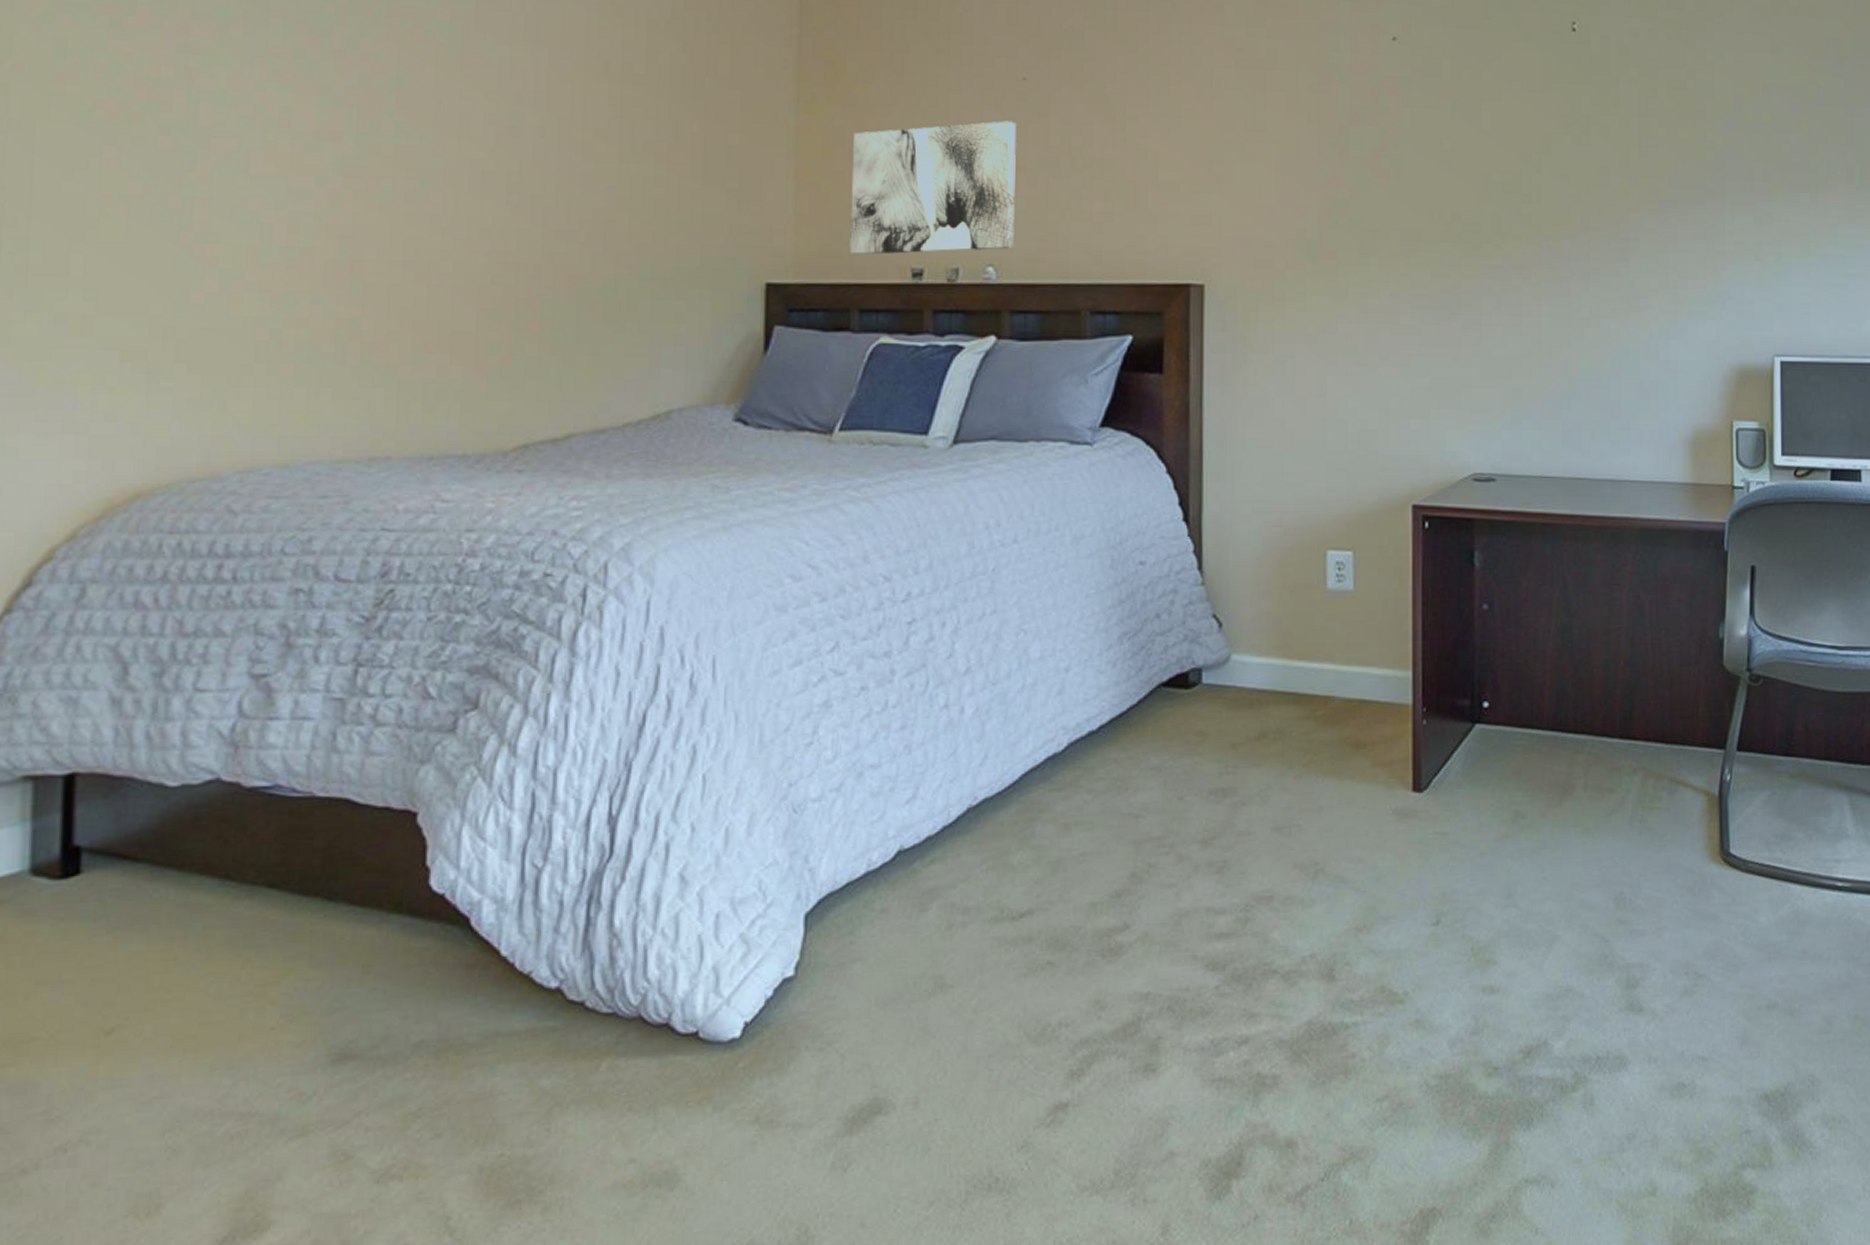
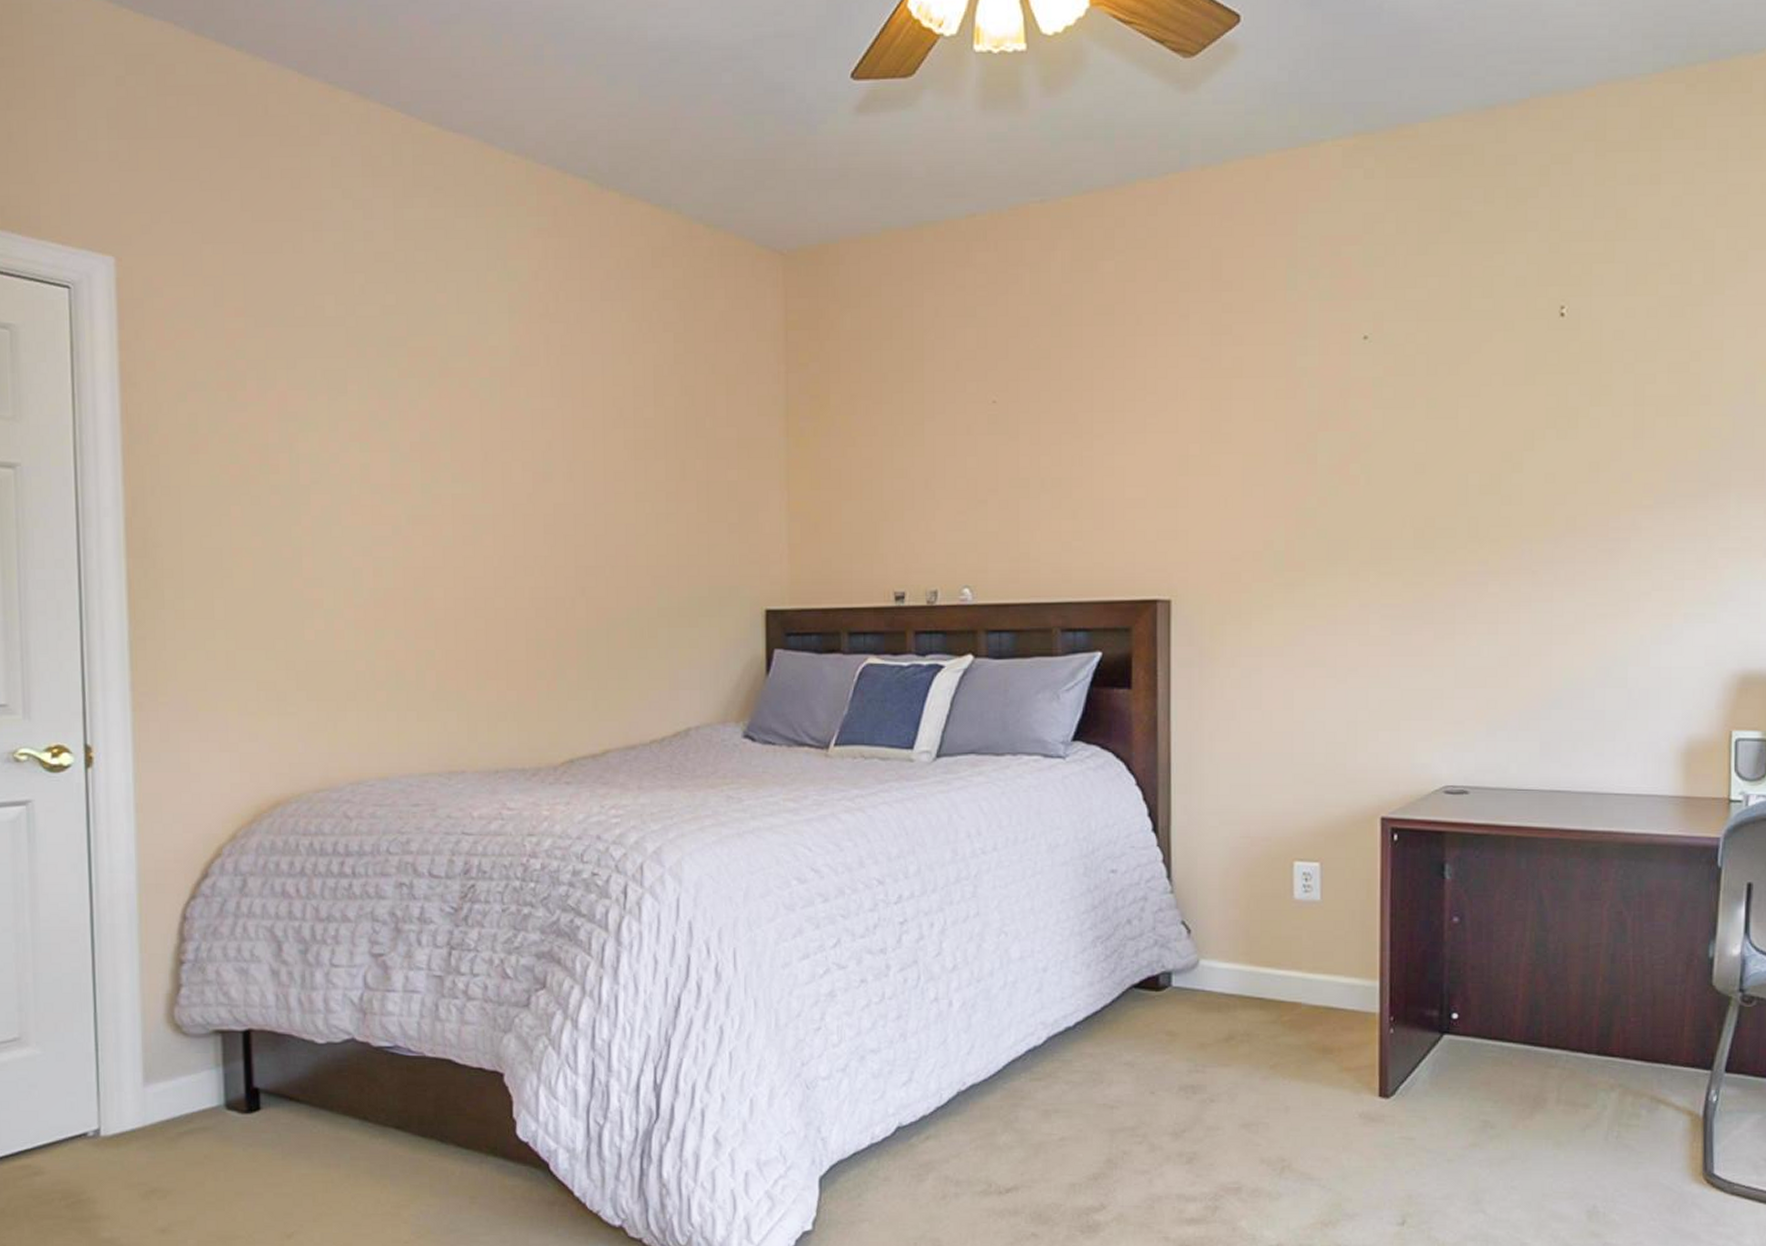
wall art: present [850,121,1016,256] -> none [837,445,988,581]

